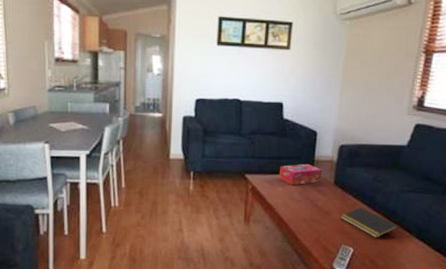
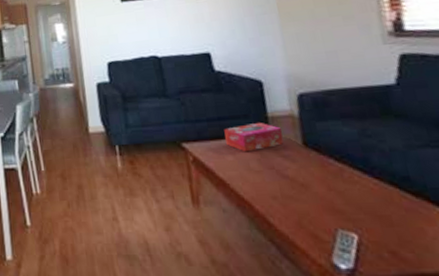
notepad: present [340,207,398,238] -> none [324,174,420,218]

